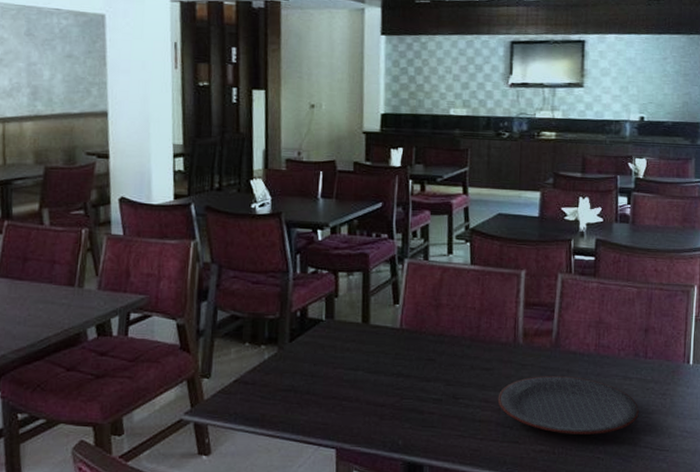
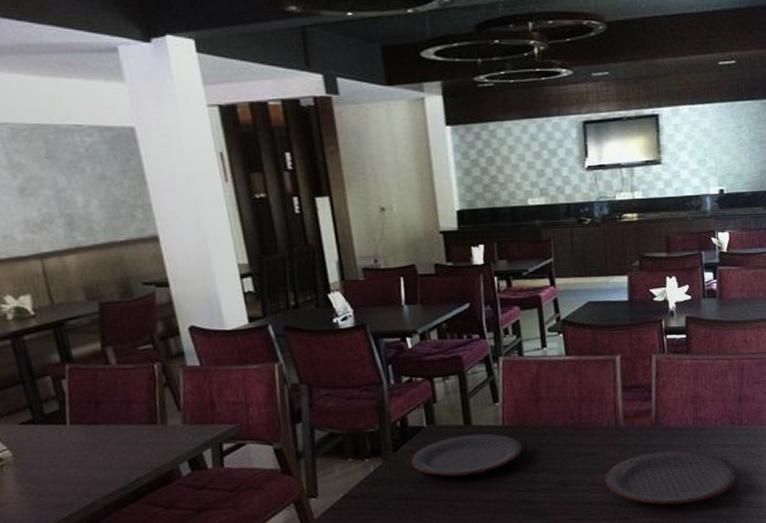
plate: none [305,333,417,375] -> present [411,433,523,477]

